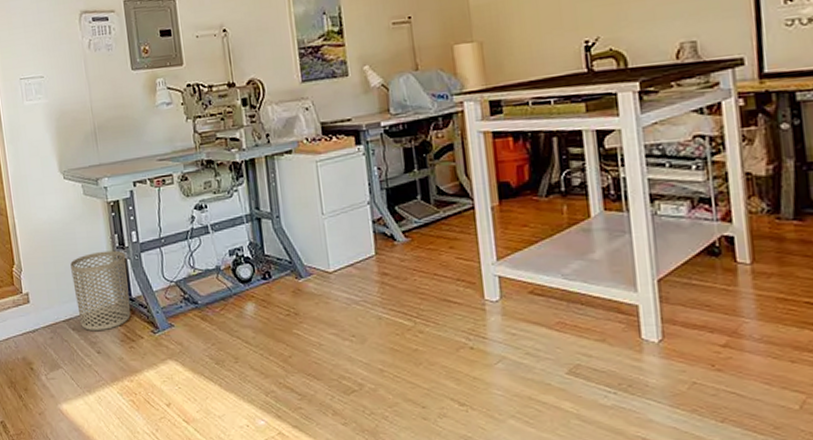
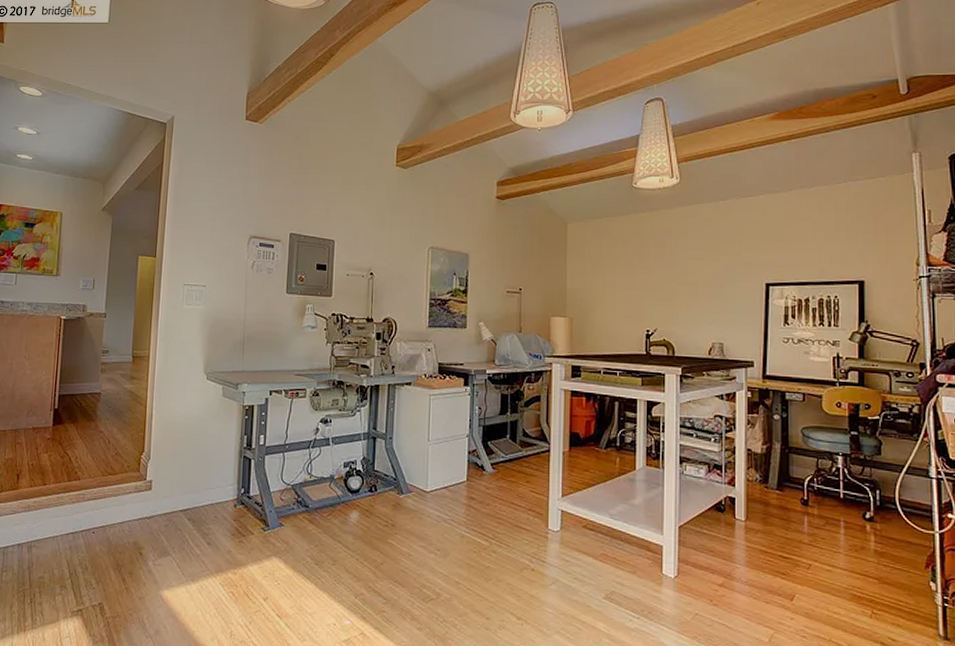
waste bin: present [70,250,131,330] -> none [196,449,251,523]

